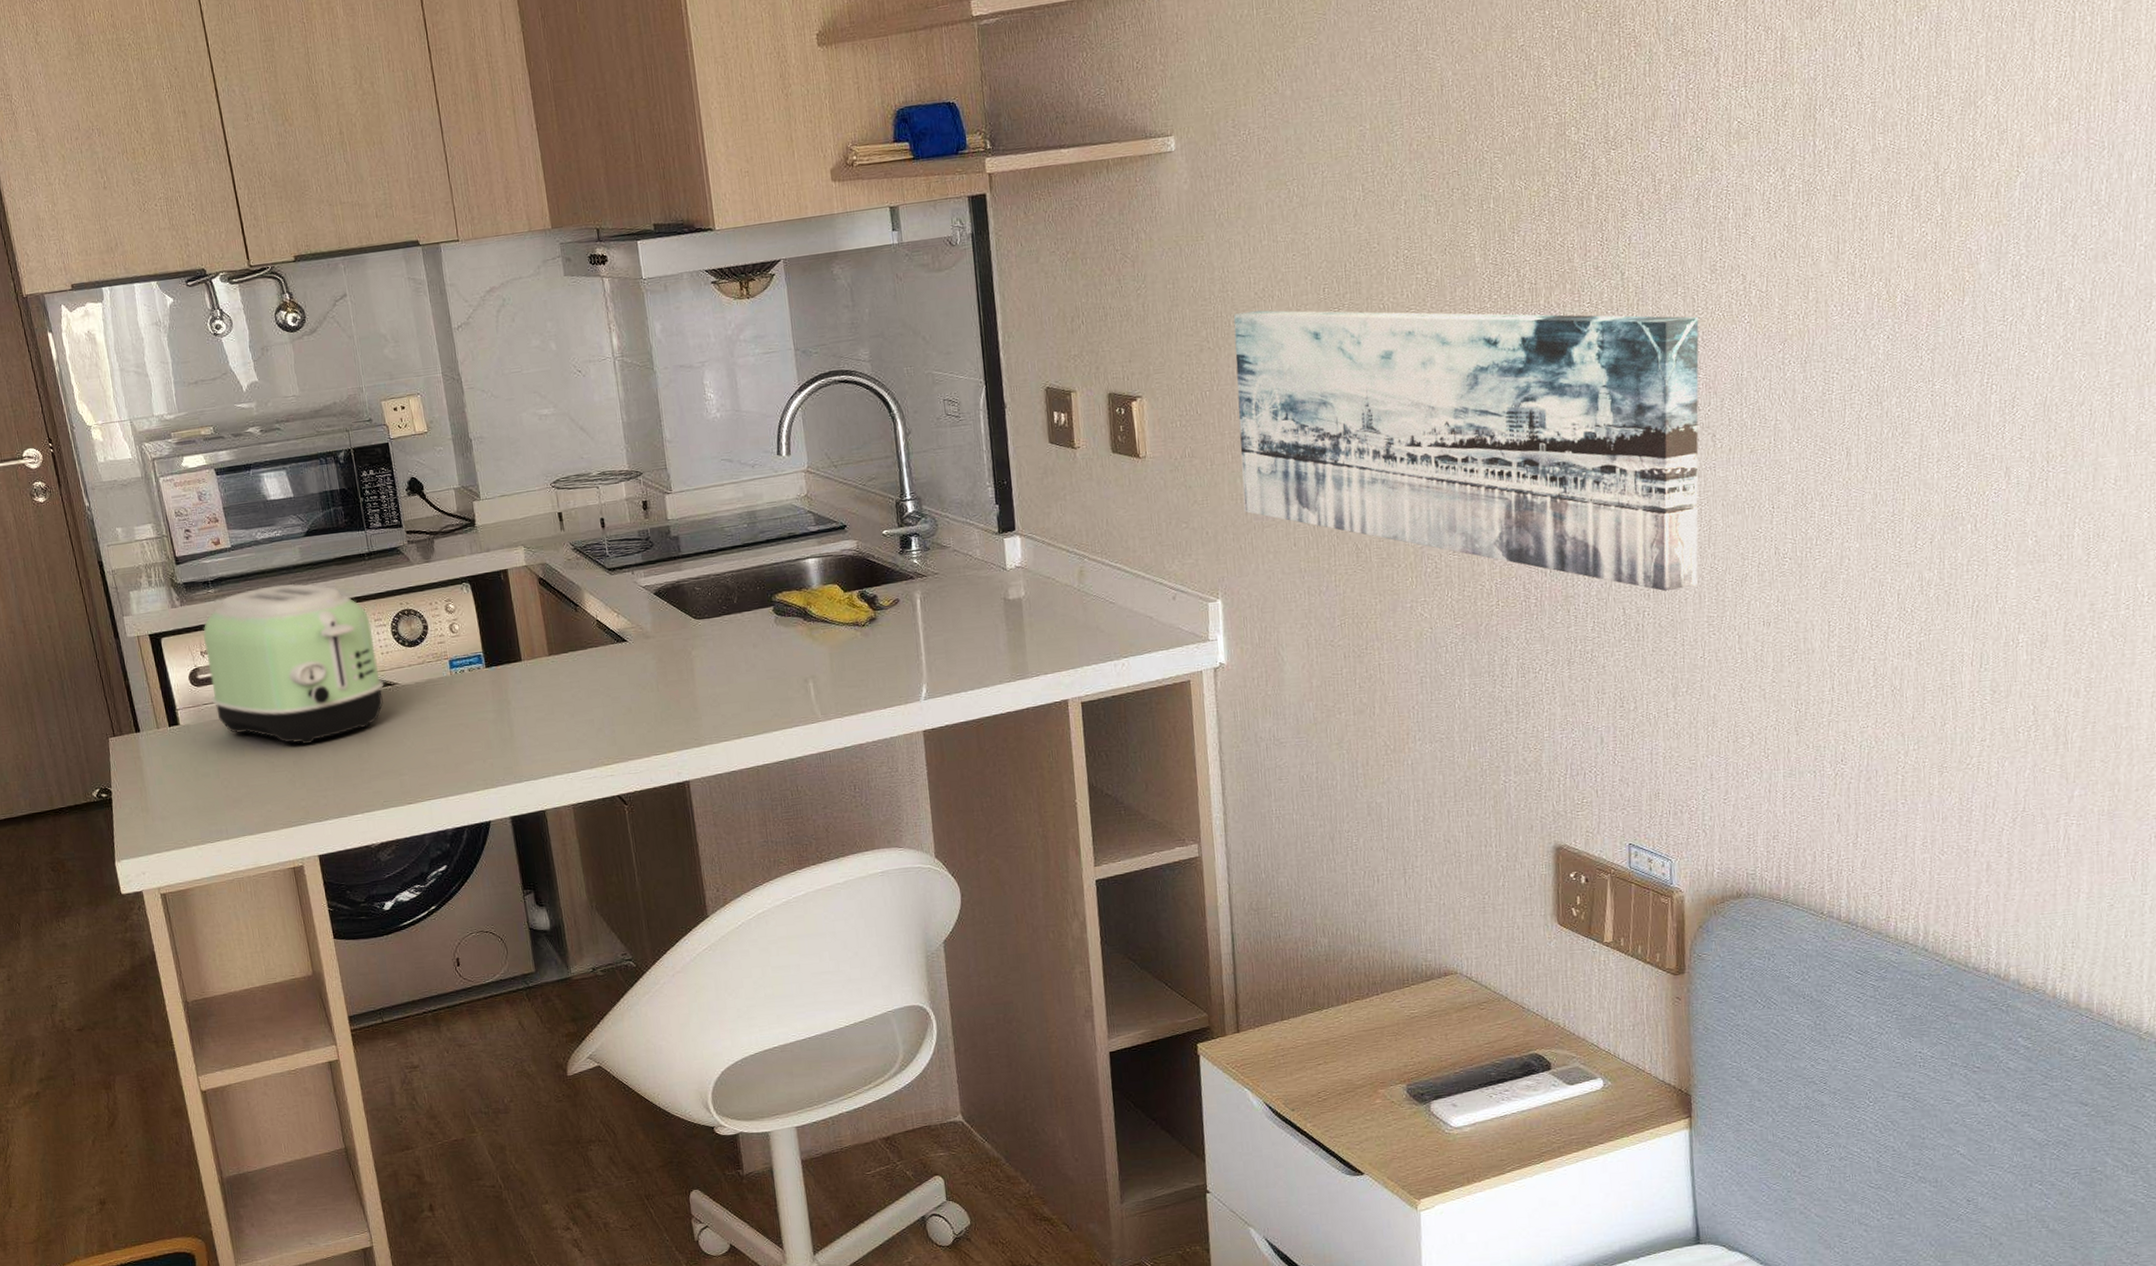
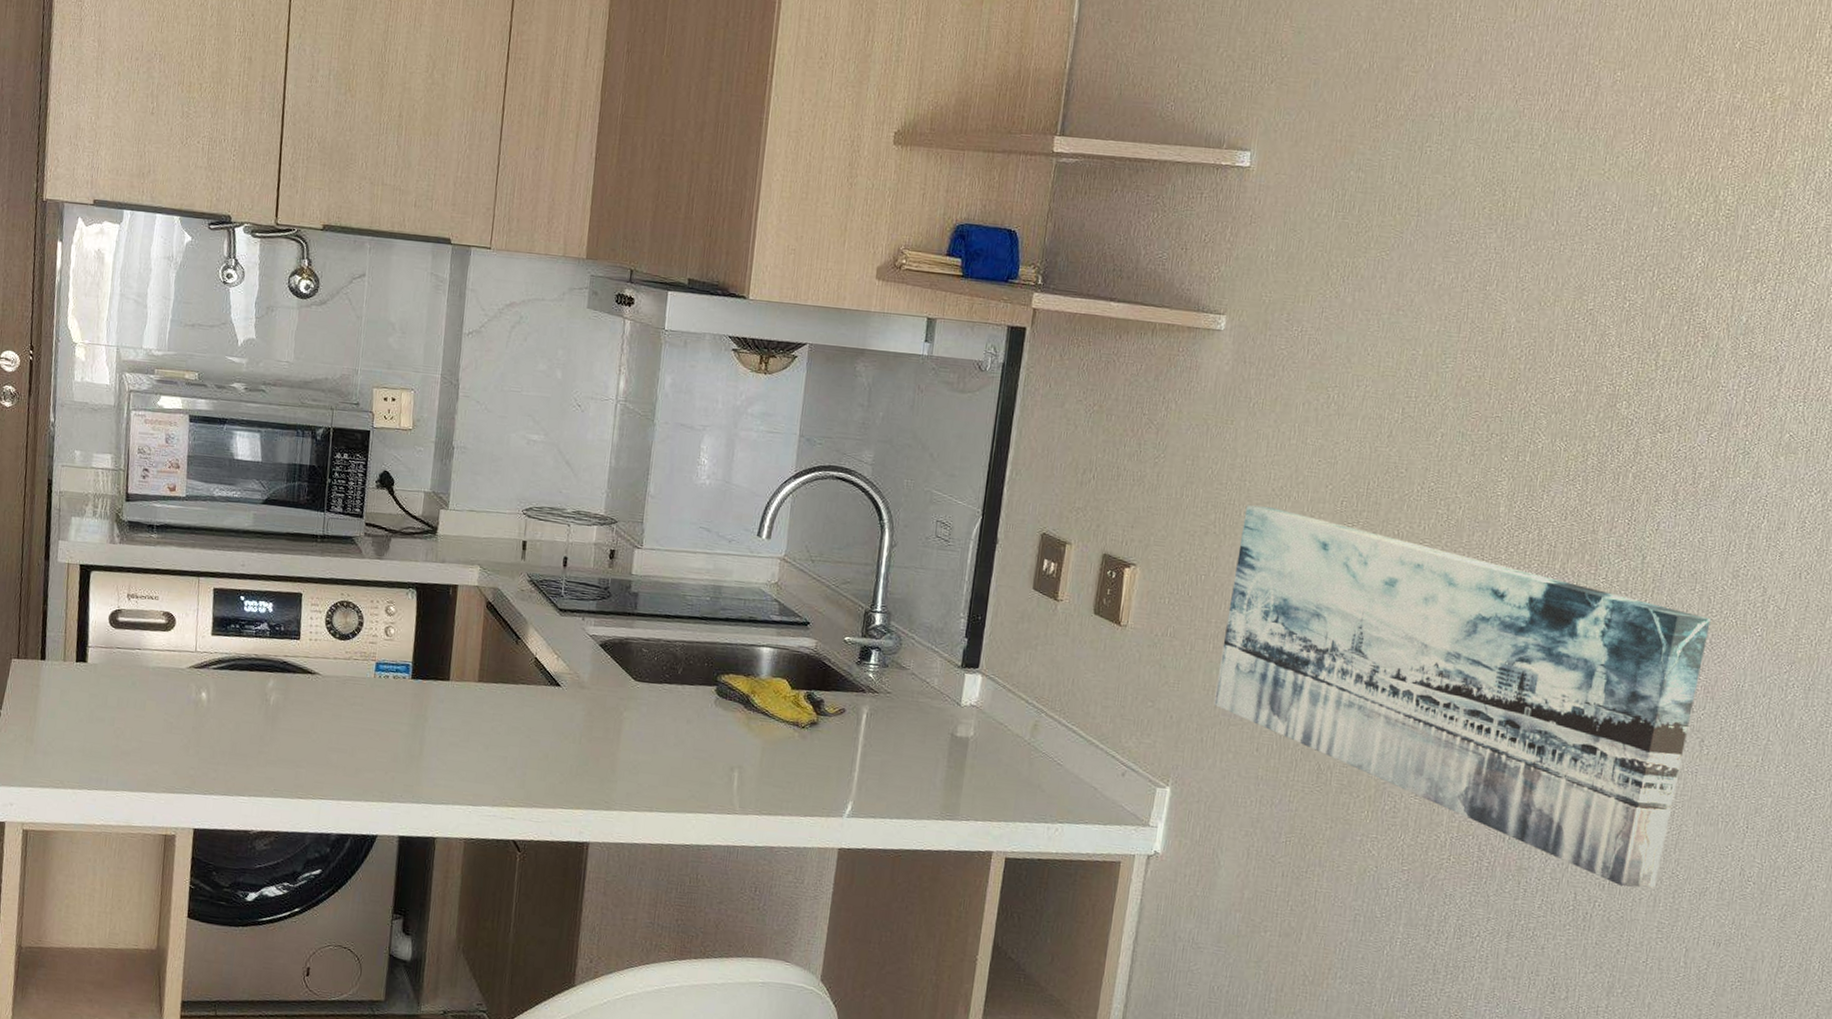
toaster: present [203,584,384,745] -> none [125,543,307,714]

